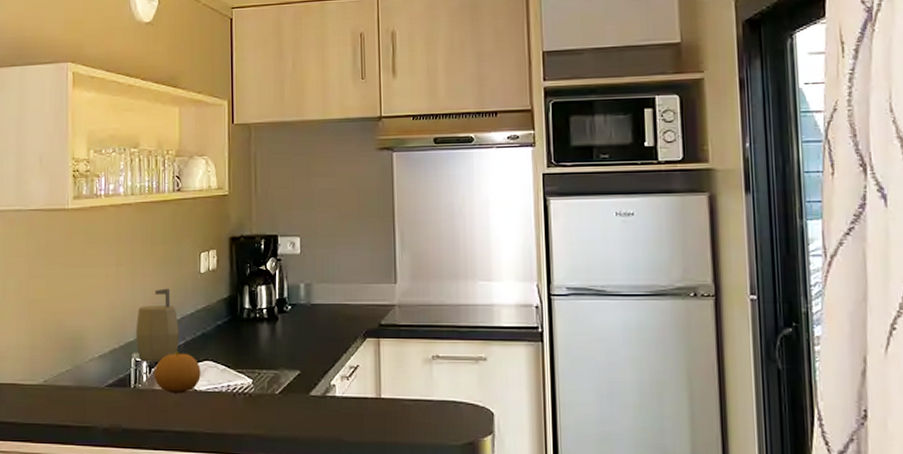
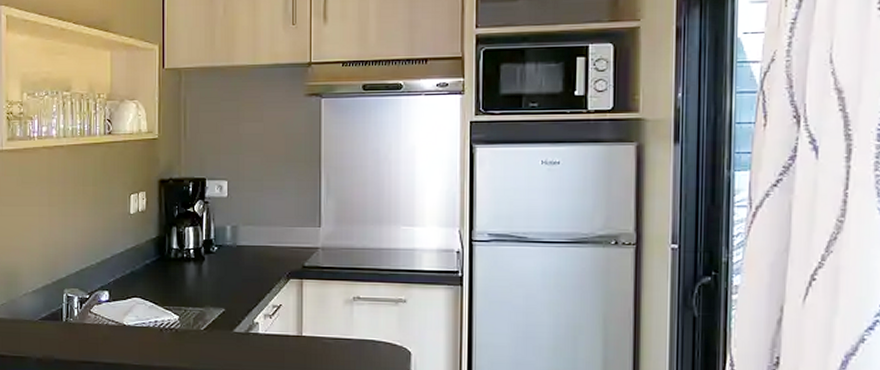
soap dispenser: present [135,288,179,363] -> none [67,228,109,299]
fruit: present [154,351,201,394] -> none [84,288,129,328]

